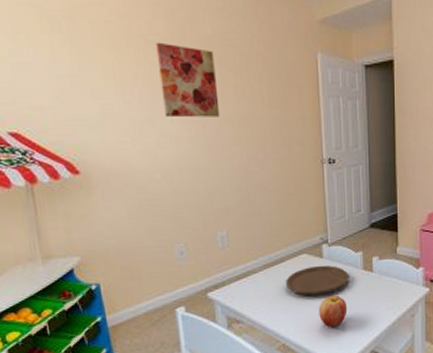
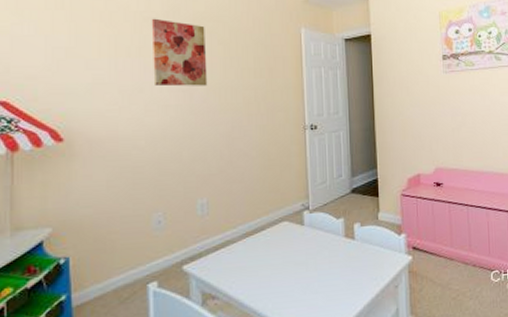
plate: present [286,265,349,296] -> none [266,233,331,267]
apple: present [318,294,348,328] -> none [299,265,329,302]

